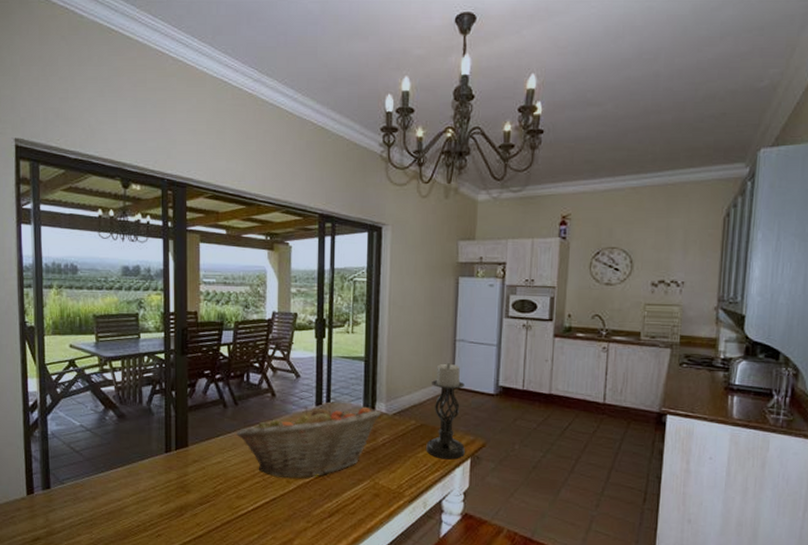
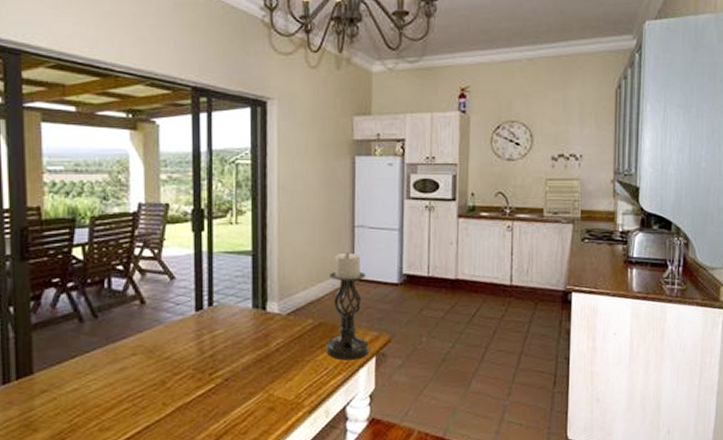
fruit basket: present [236,406,381,479] -> none [97,309,273,401]

